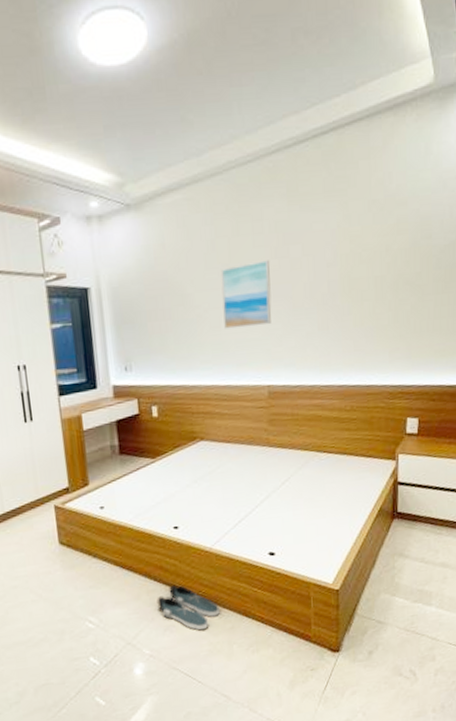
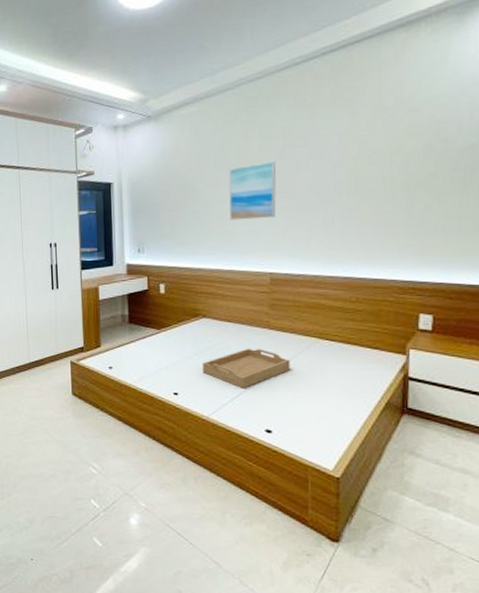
shoe: present [157,585,220,631] -> none [154,446,214,494]
serving tray: none [203,469,291,513] -> present [203,348,291,388]

